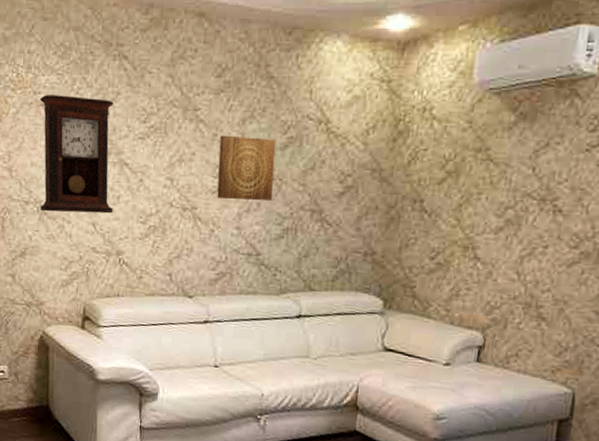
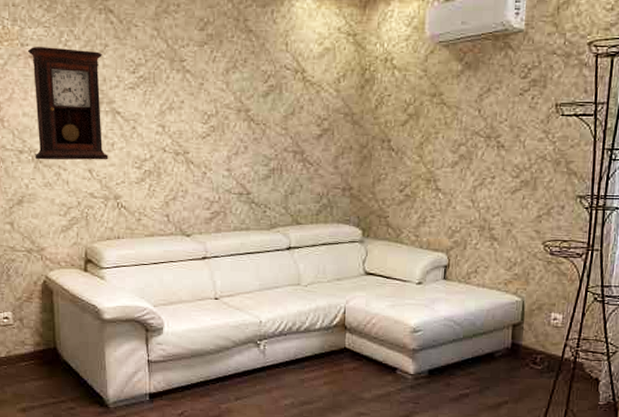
wall art: present [217,135,277,200] -> none [206,84,259,144]

